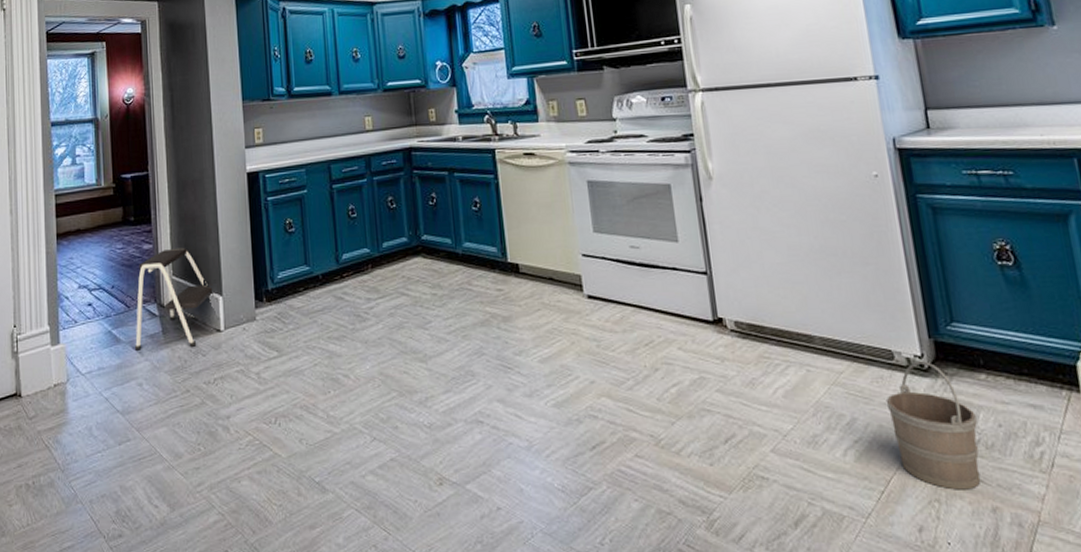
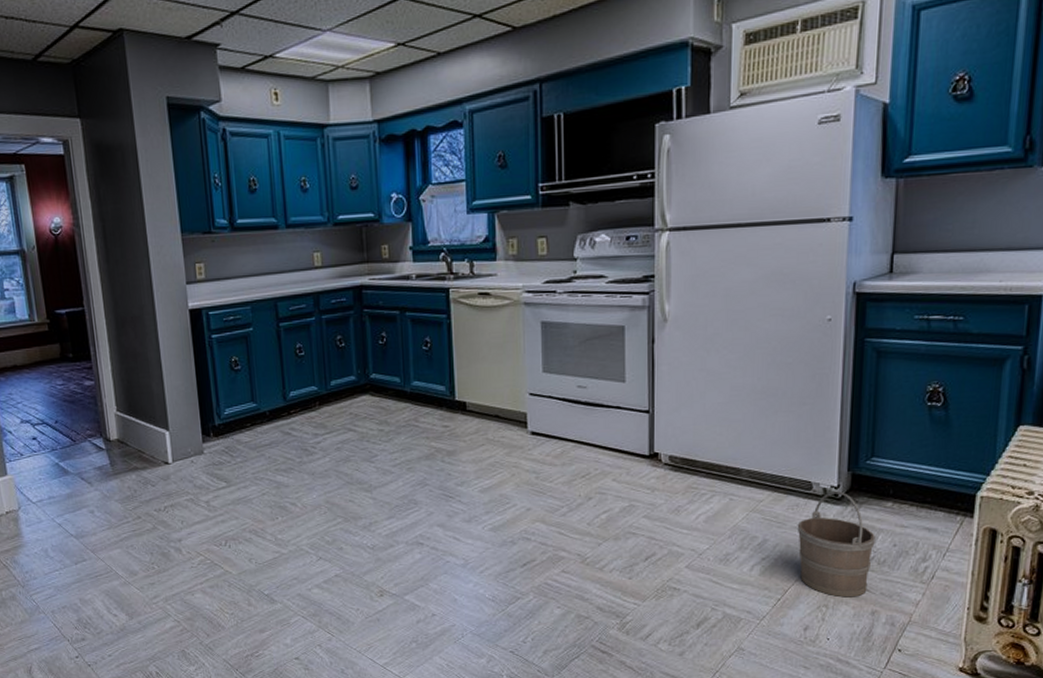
step stool: present [134,248,214,350] -> none [81,385,160,481]

